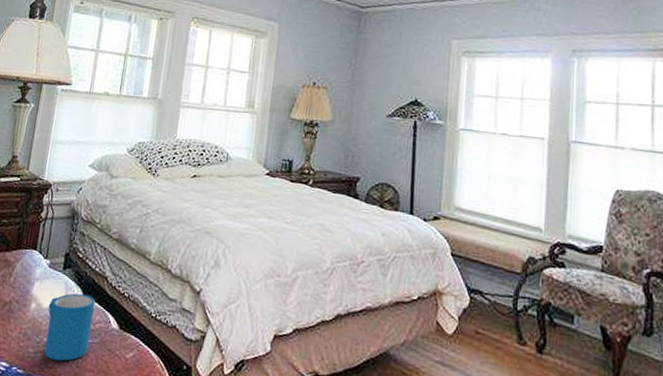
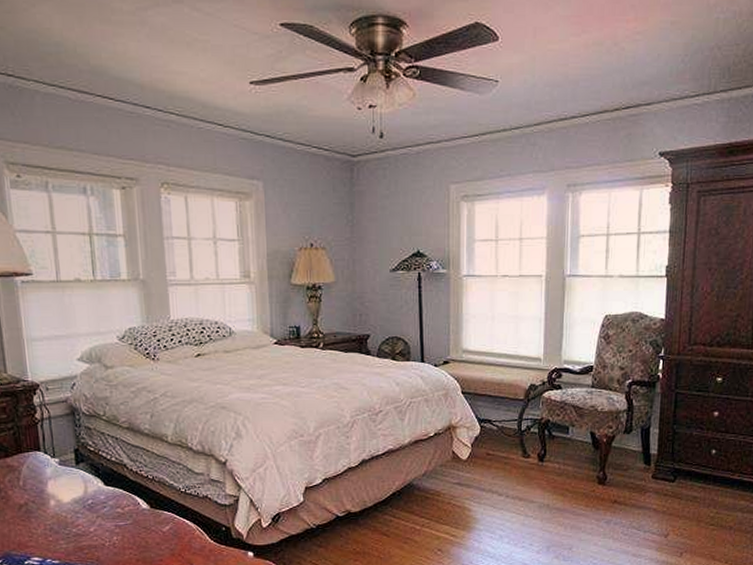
mug: present [44,293,96,362] -> none [69,484,123,546]

